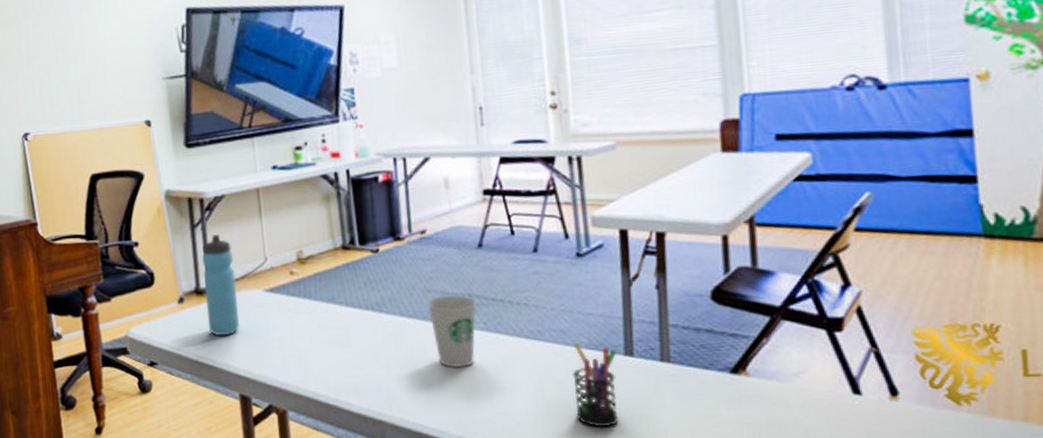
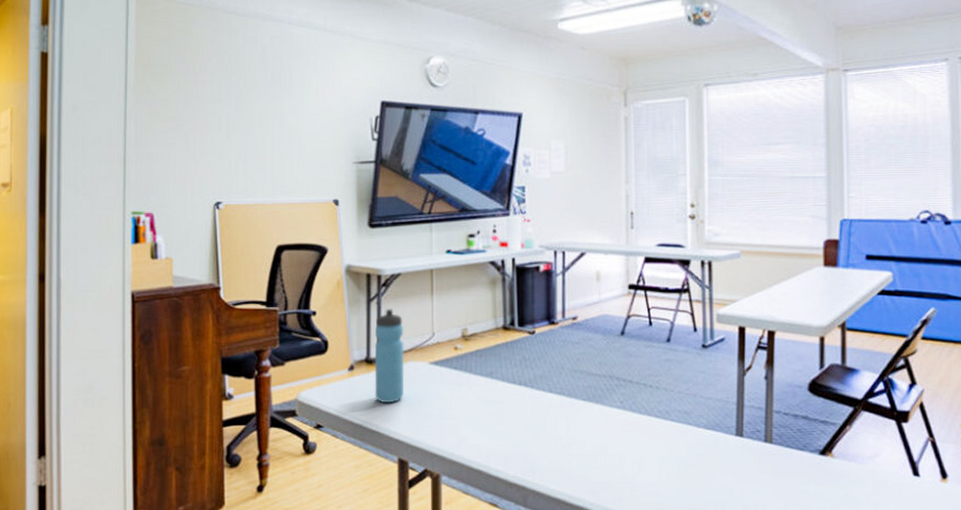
paper cup: present [427,295,476,367] -> none [573,375,615,440]
pen holder: present [572,342,619,428] -> none [692,422,730,499]

